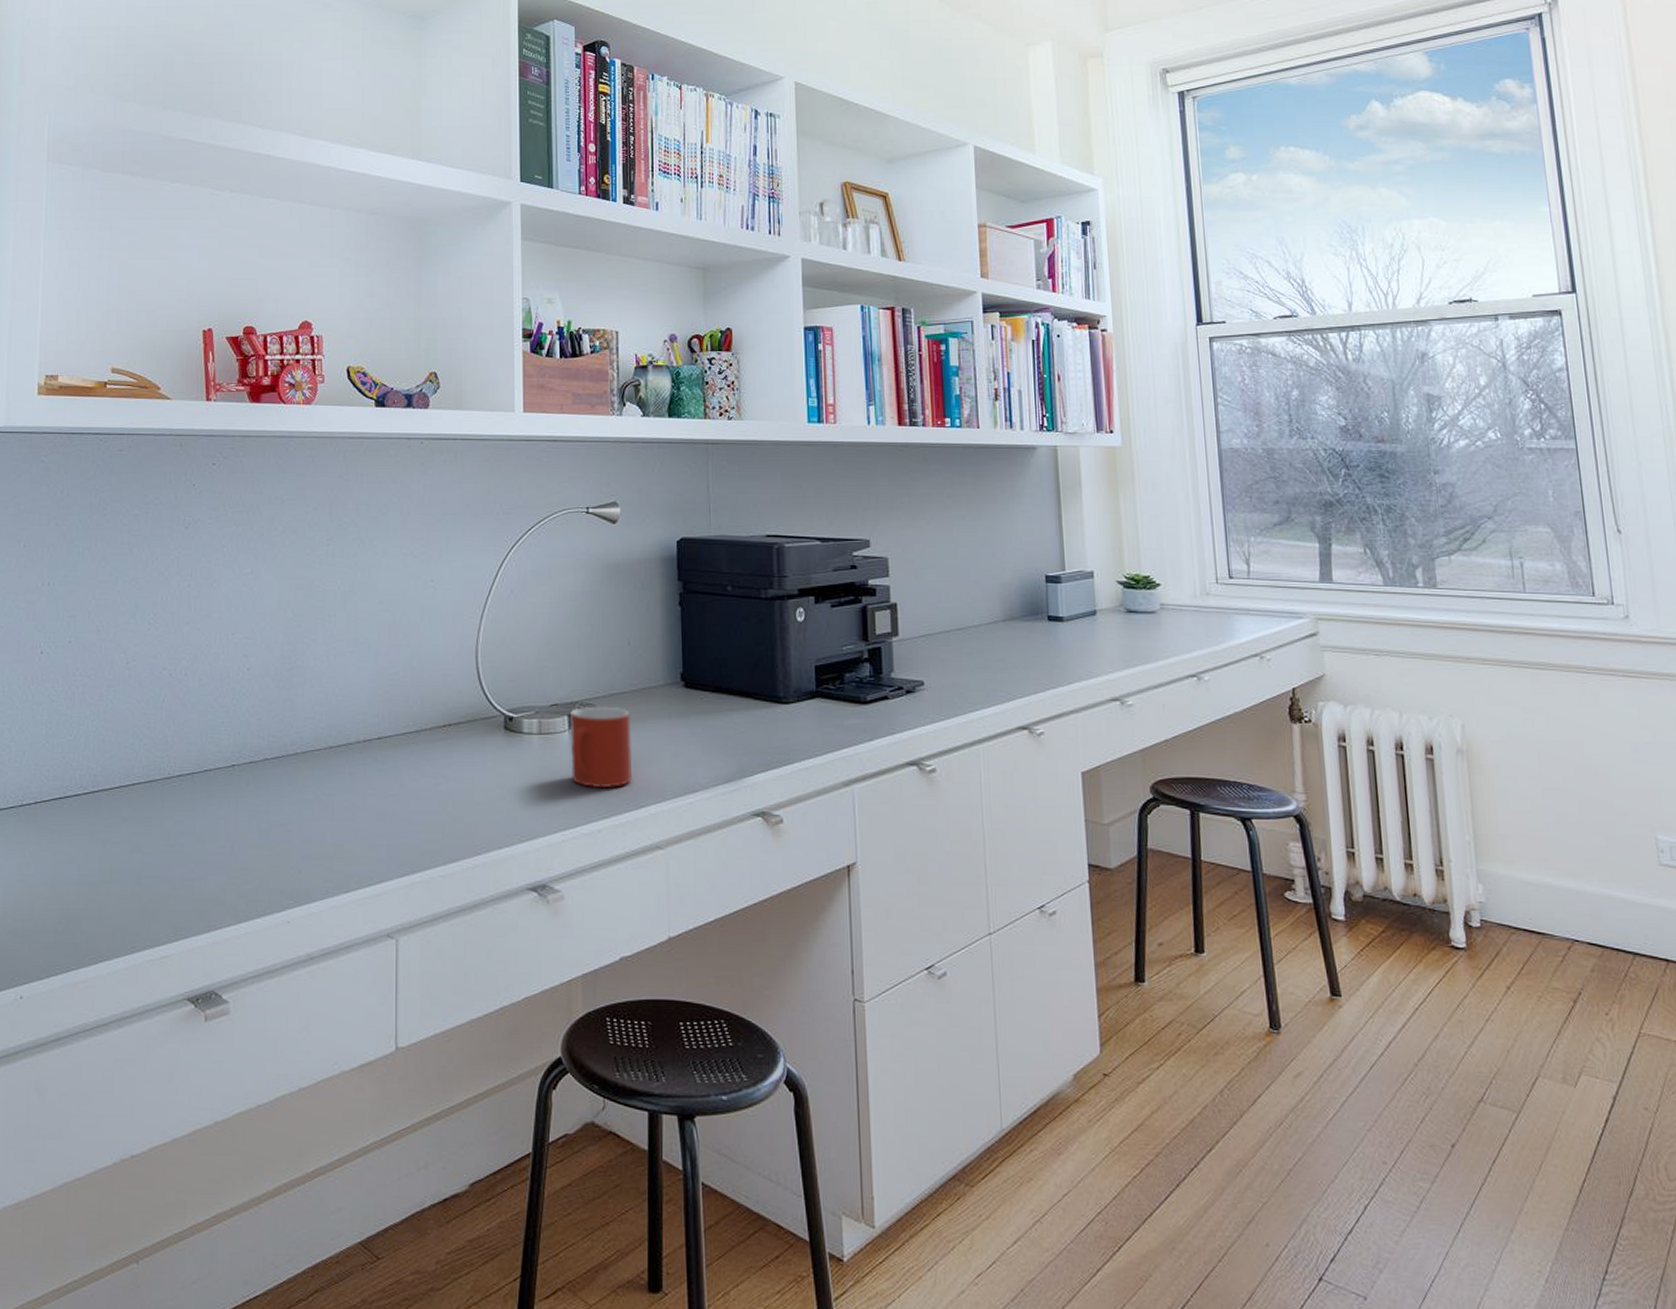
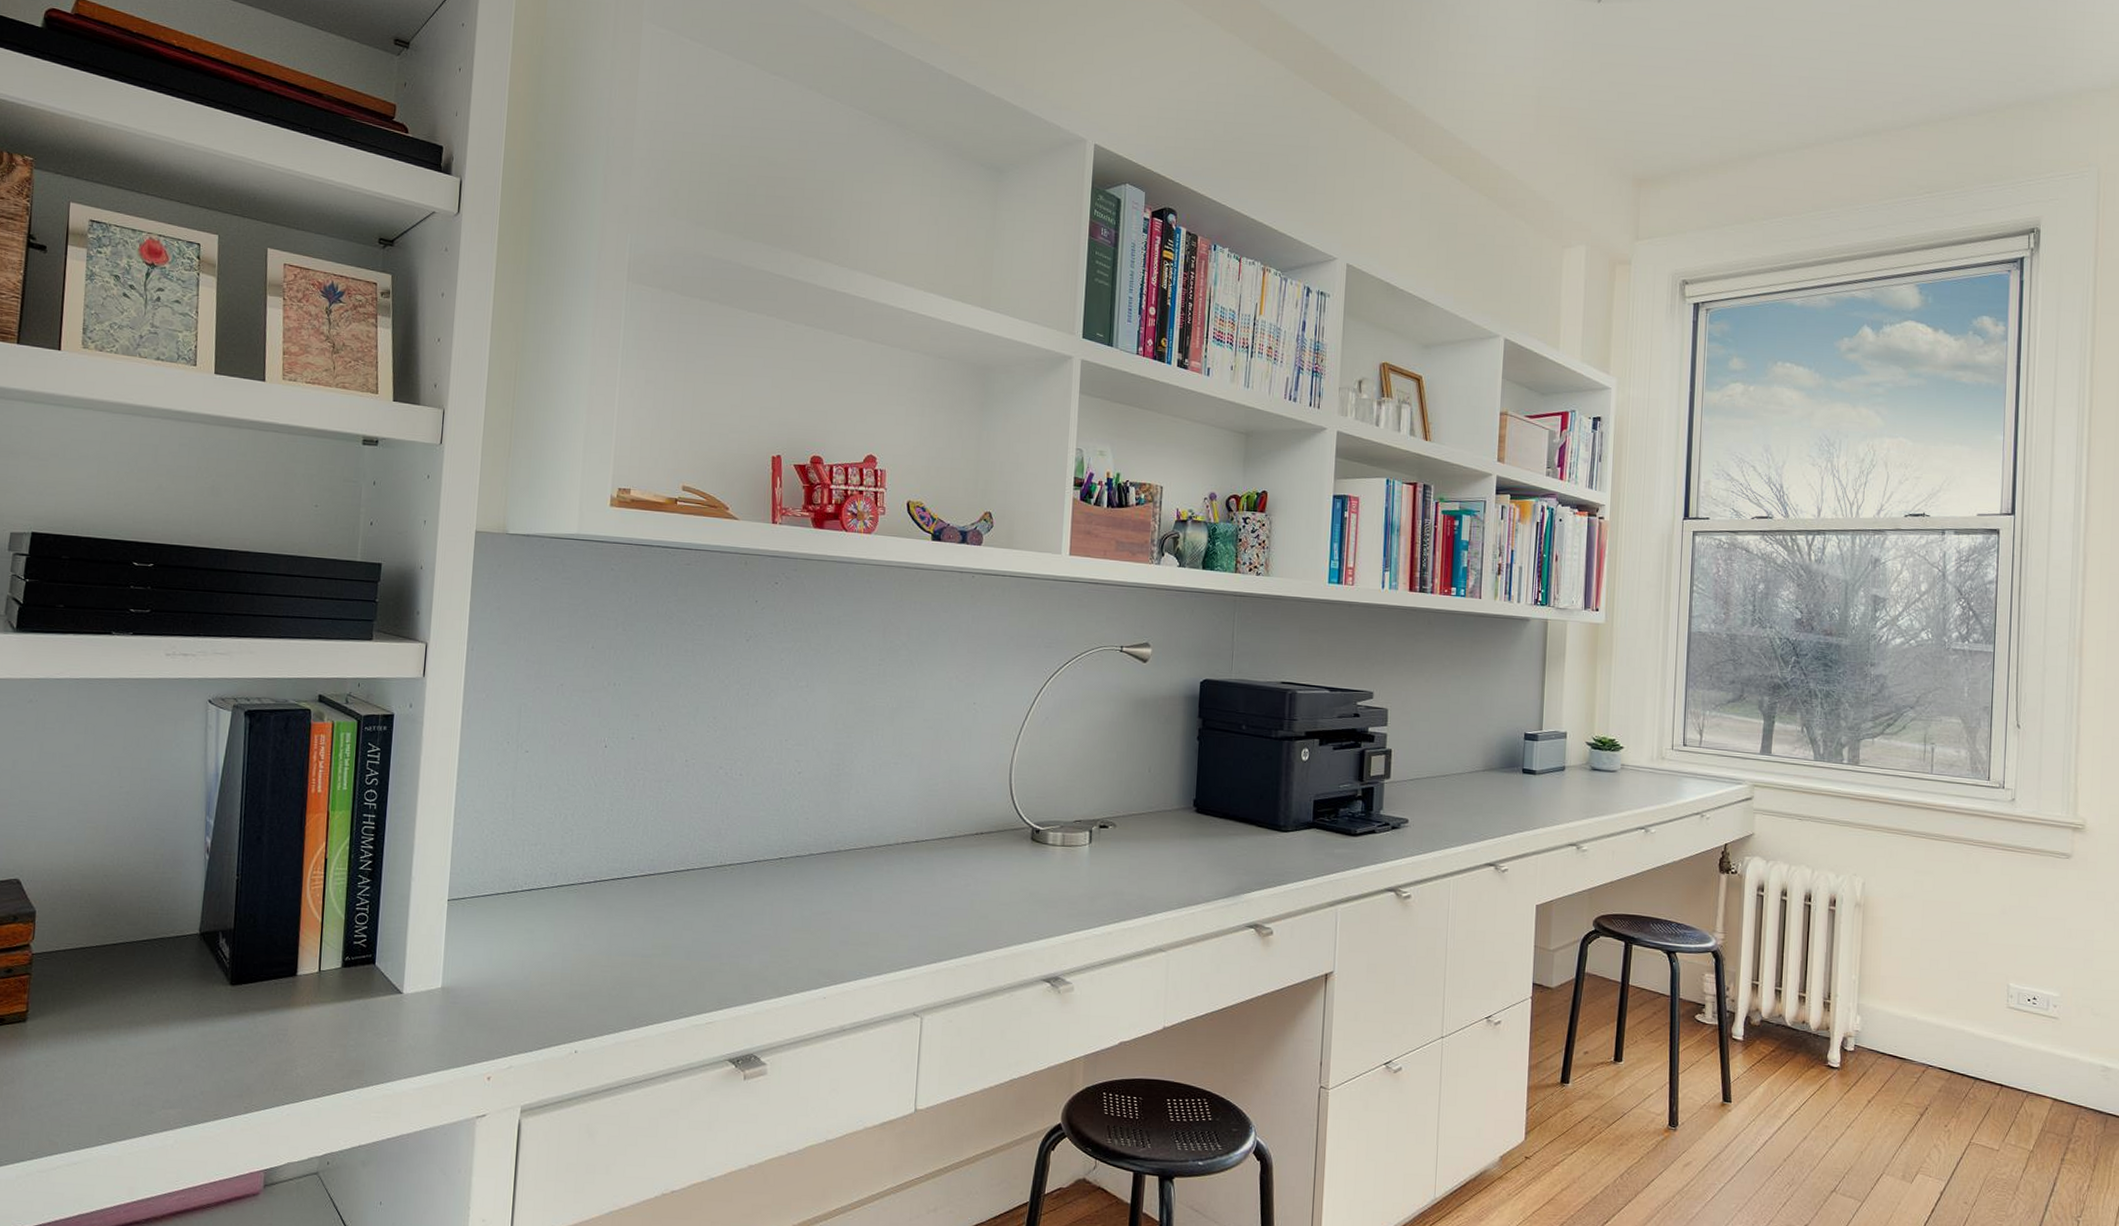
mug: present [569,706,632,789] -> none [1089,824,1146,897]

